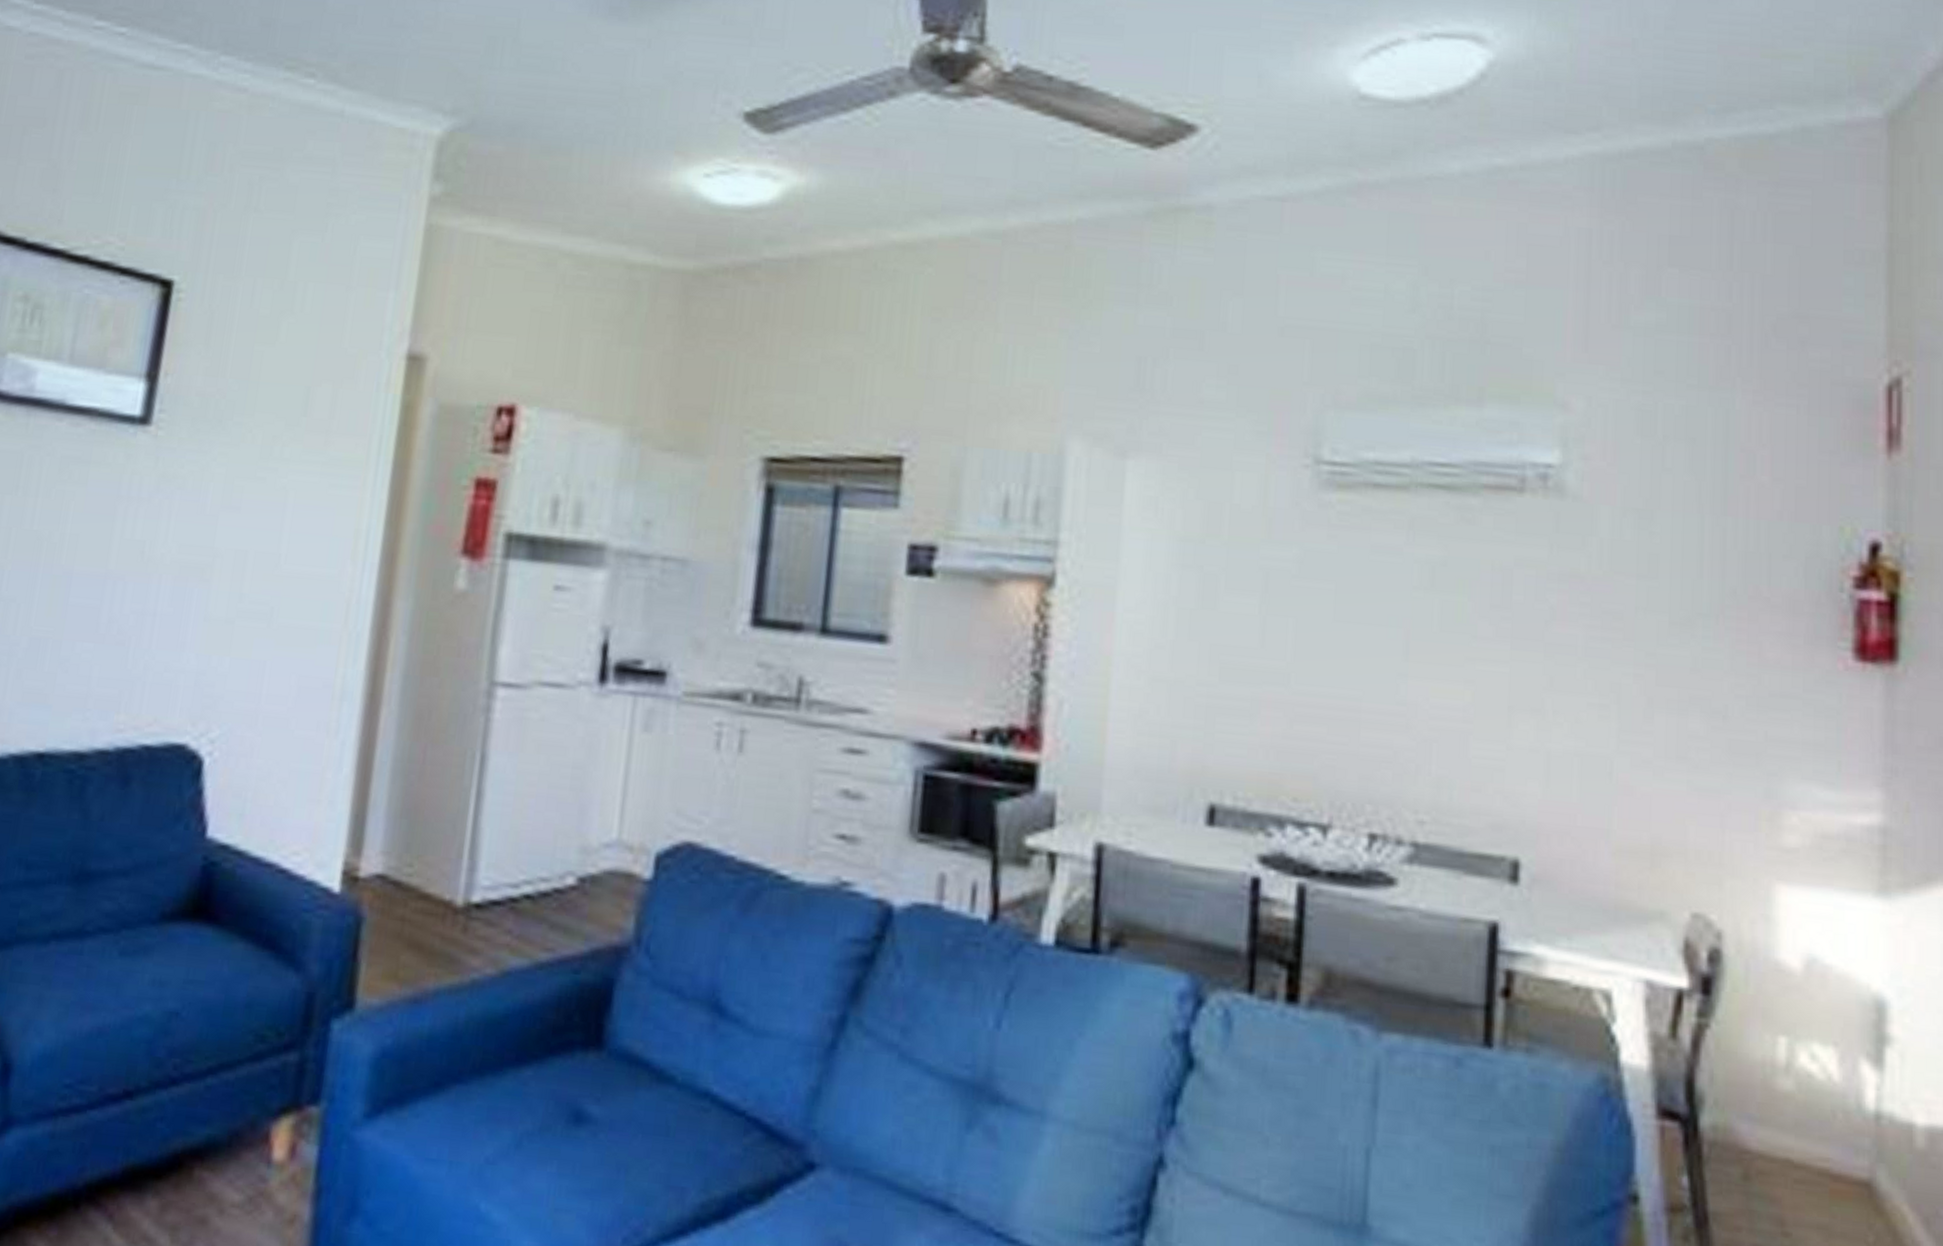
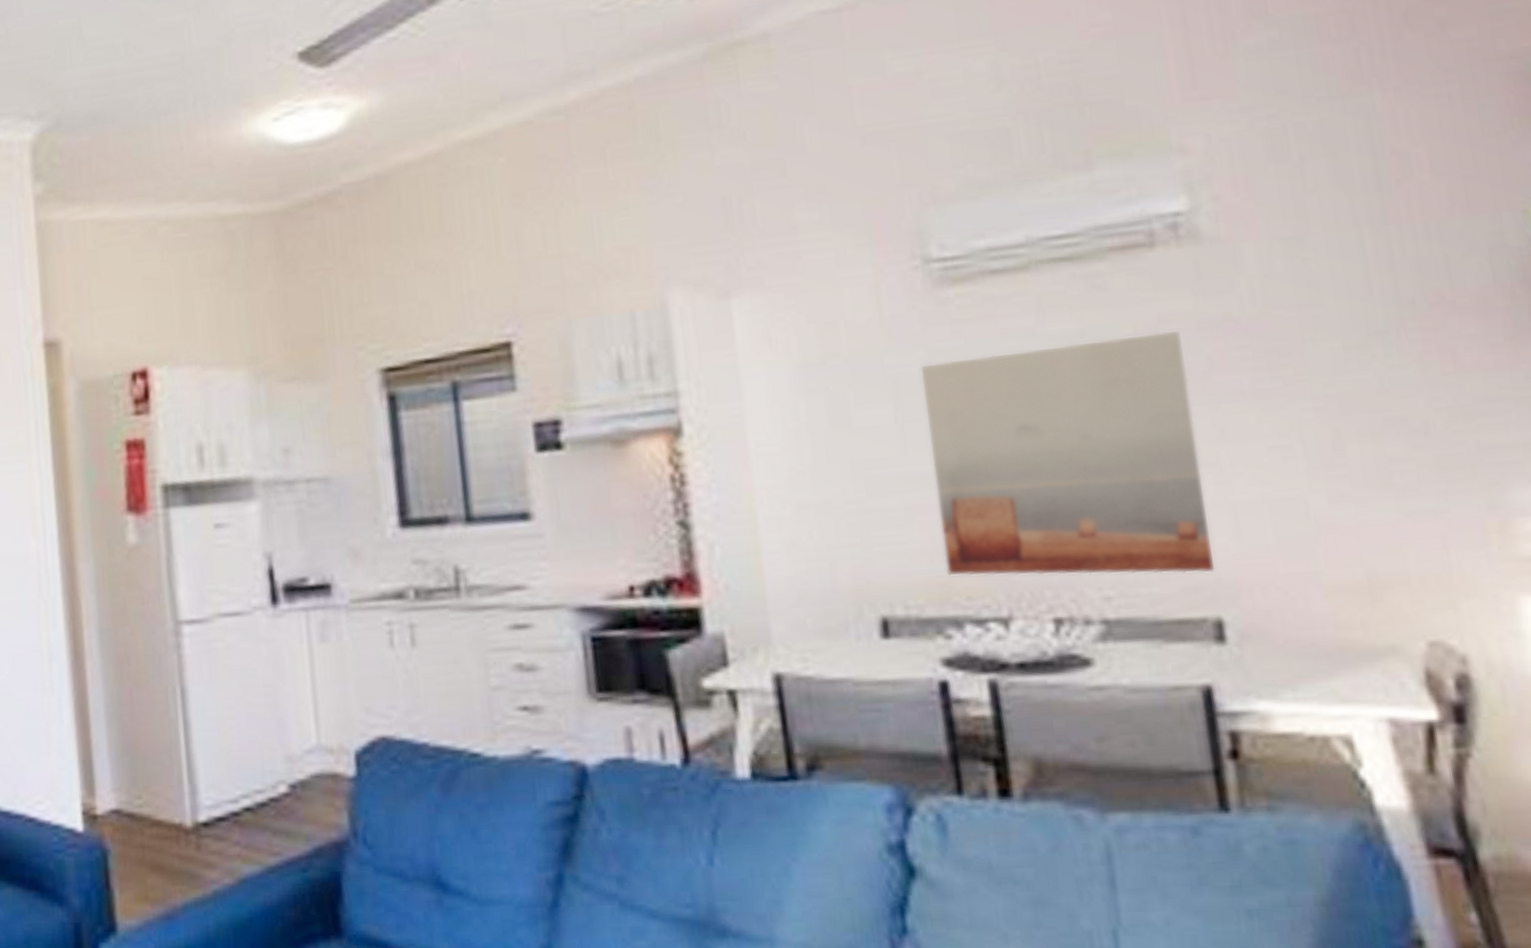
wall art: none [1280,562,1532,814] -> present [920,331,1216,576]

